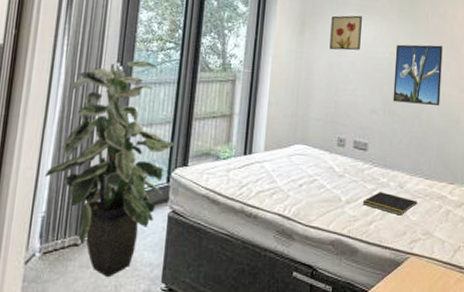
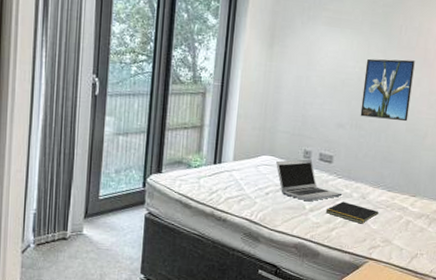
indoor plant: present [45,60,176,276] -> none [34,72,150,267]
laptop: none [309,147,379,193] -> present [276,159,343,202]
wall art: present [329,15,362,51] -> none [299,28,333,65]

